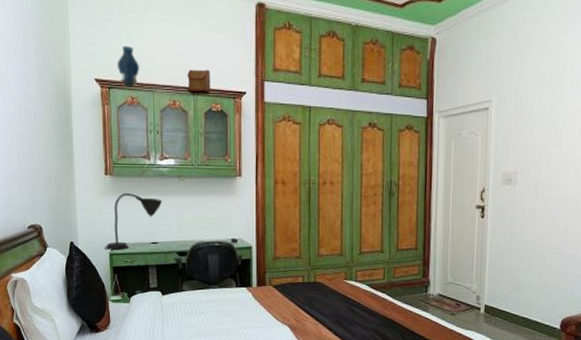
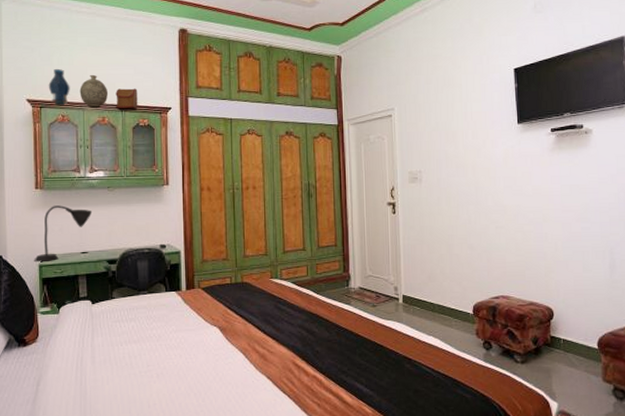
decorative vase: none [149,53,179,91] -> present [79,74,108,109]

